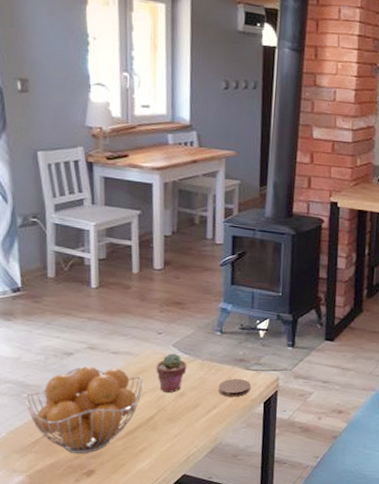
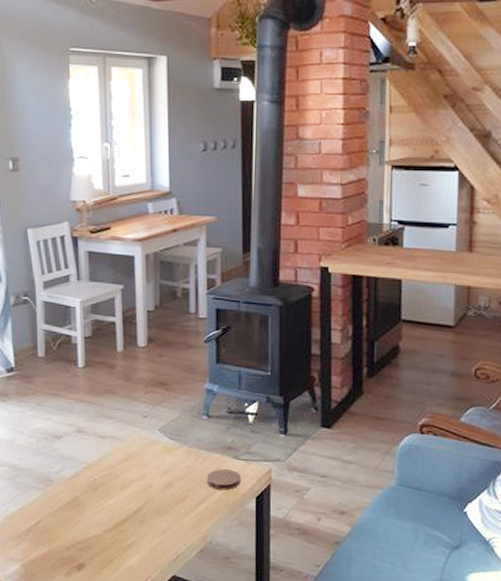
fruit basket: present [25,366,144,454] -> none [19,451,131,545]
potted succulent: present [156,353,187,392] -> none [143,438,174,482]

